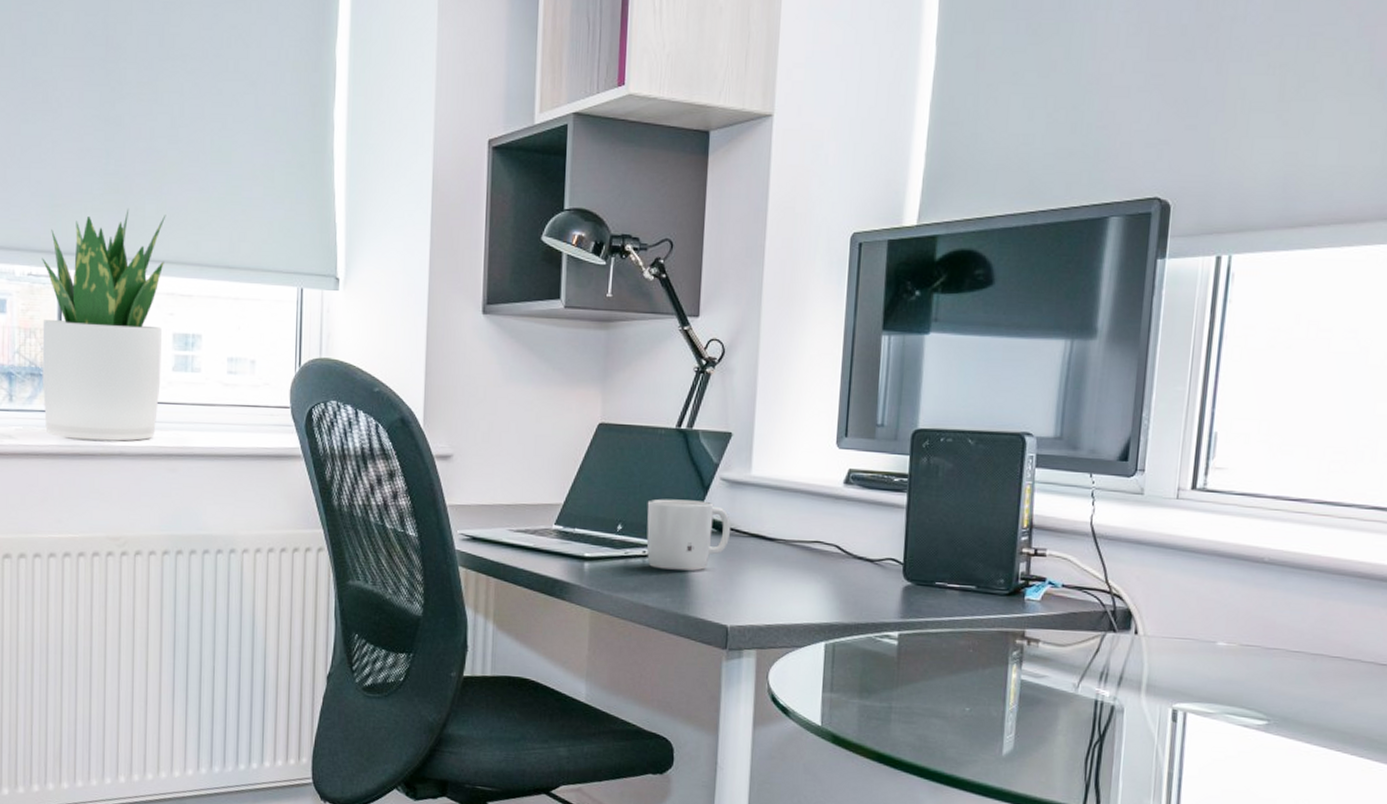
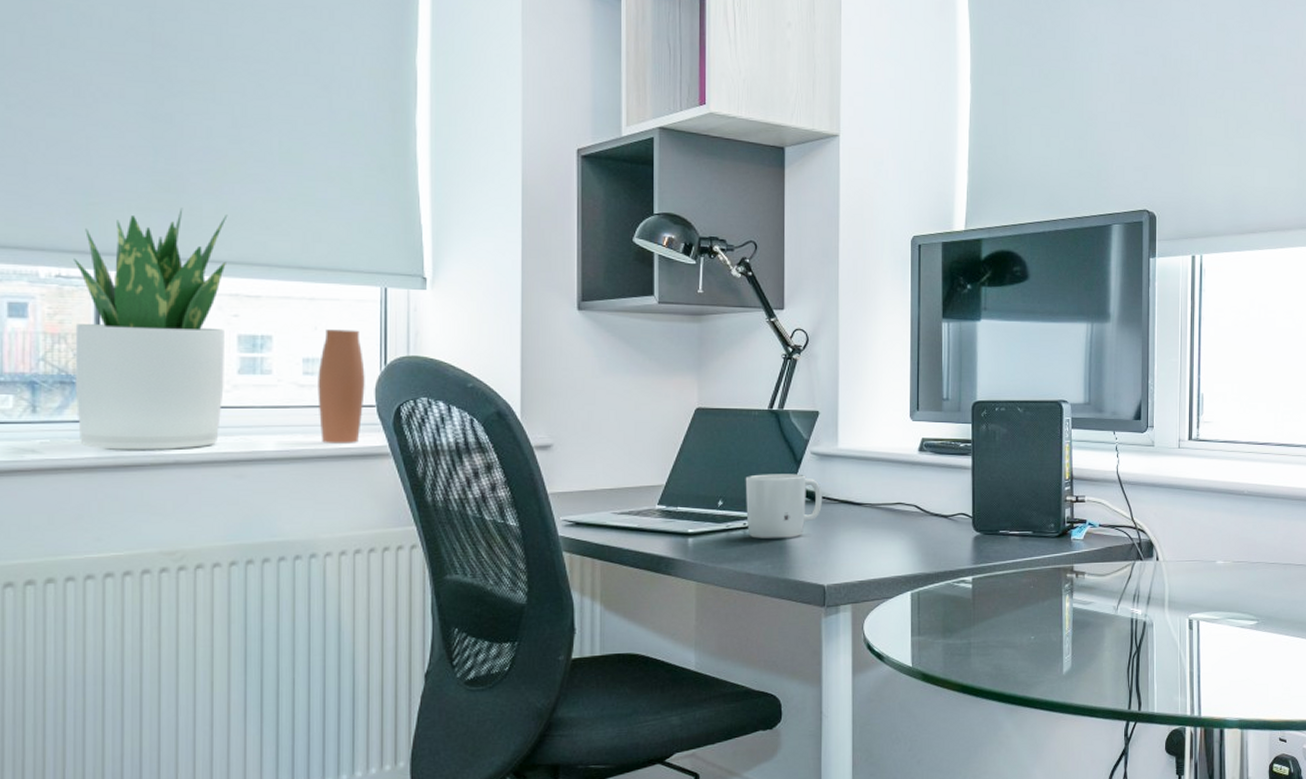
vase: none [239,329,281,444] -> present [318,329,365,443]

